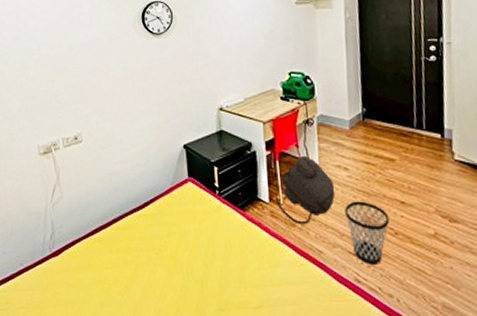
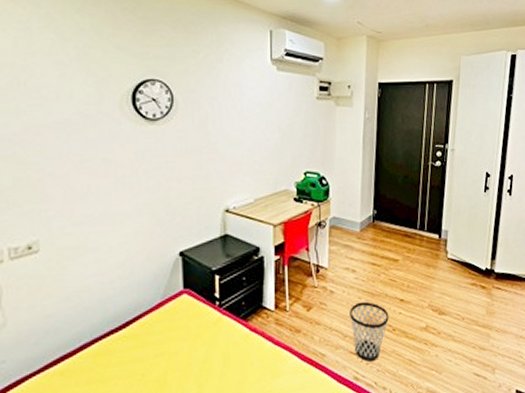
backpack: present [275,155,336,225] -> none [281,259,342,330]

